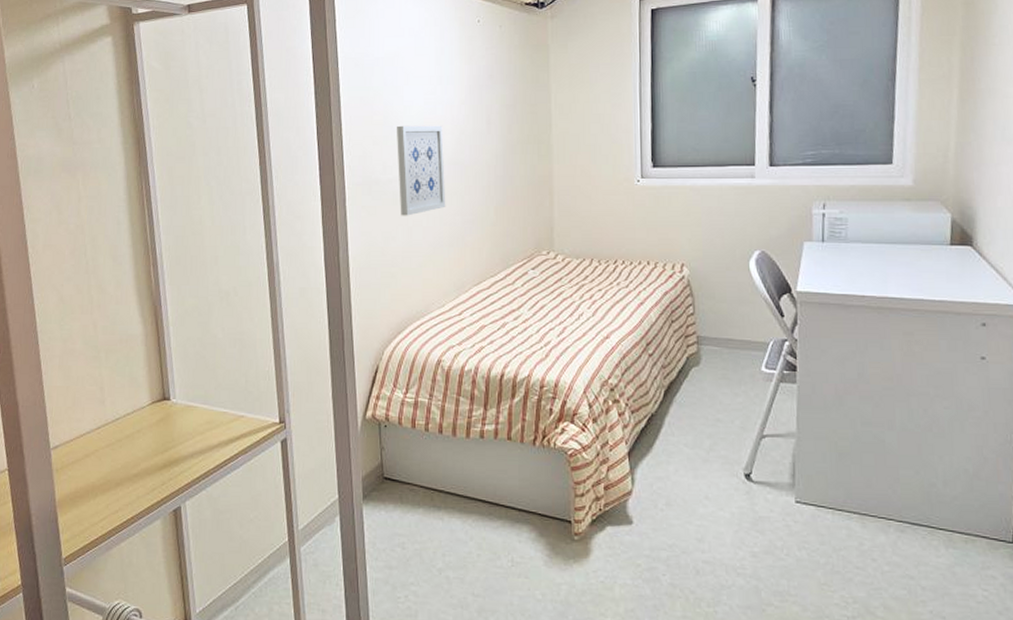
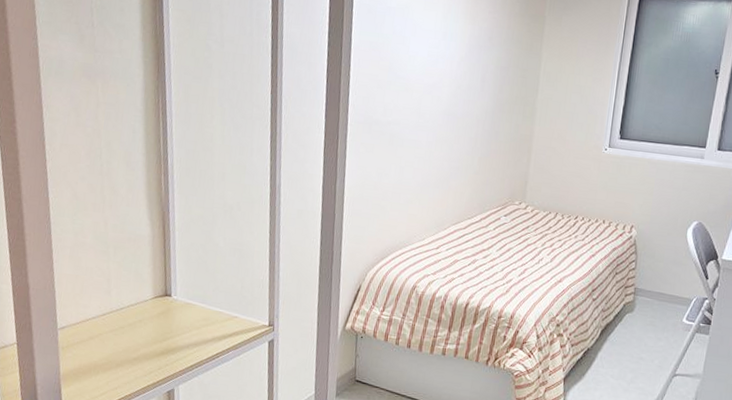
wall art: present [397,125,446,216] -> none [395,73,442,157]

